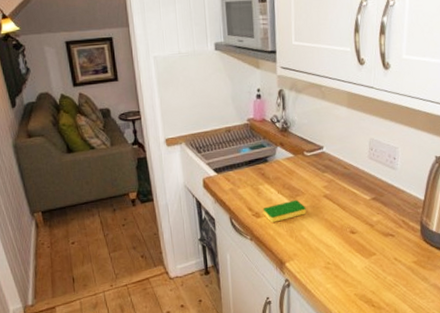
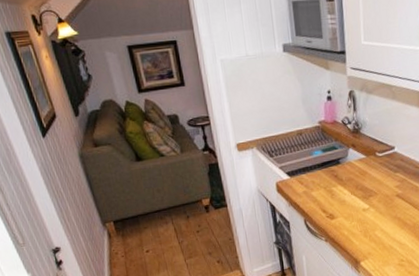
dish sponge: present [262,199,306,223] -> none [336,200,380,223]

